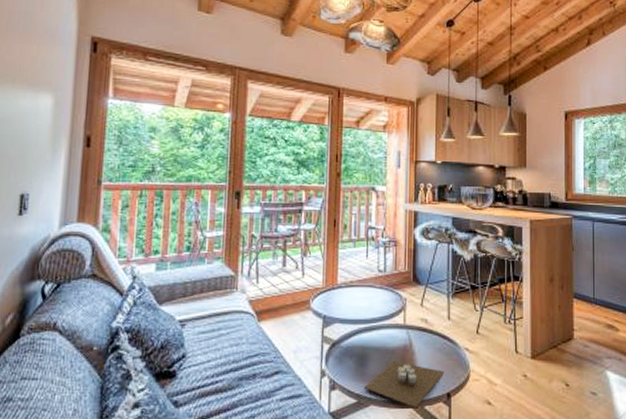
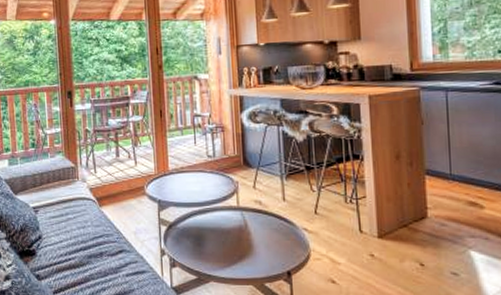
candle: present [364,361,445,409] -> none [203,241,284,285]

